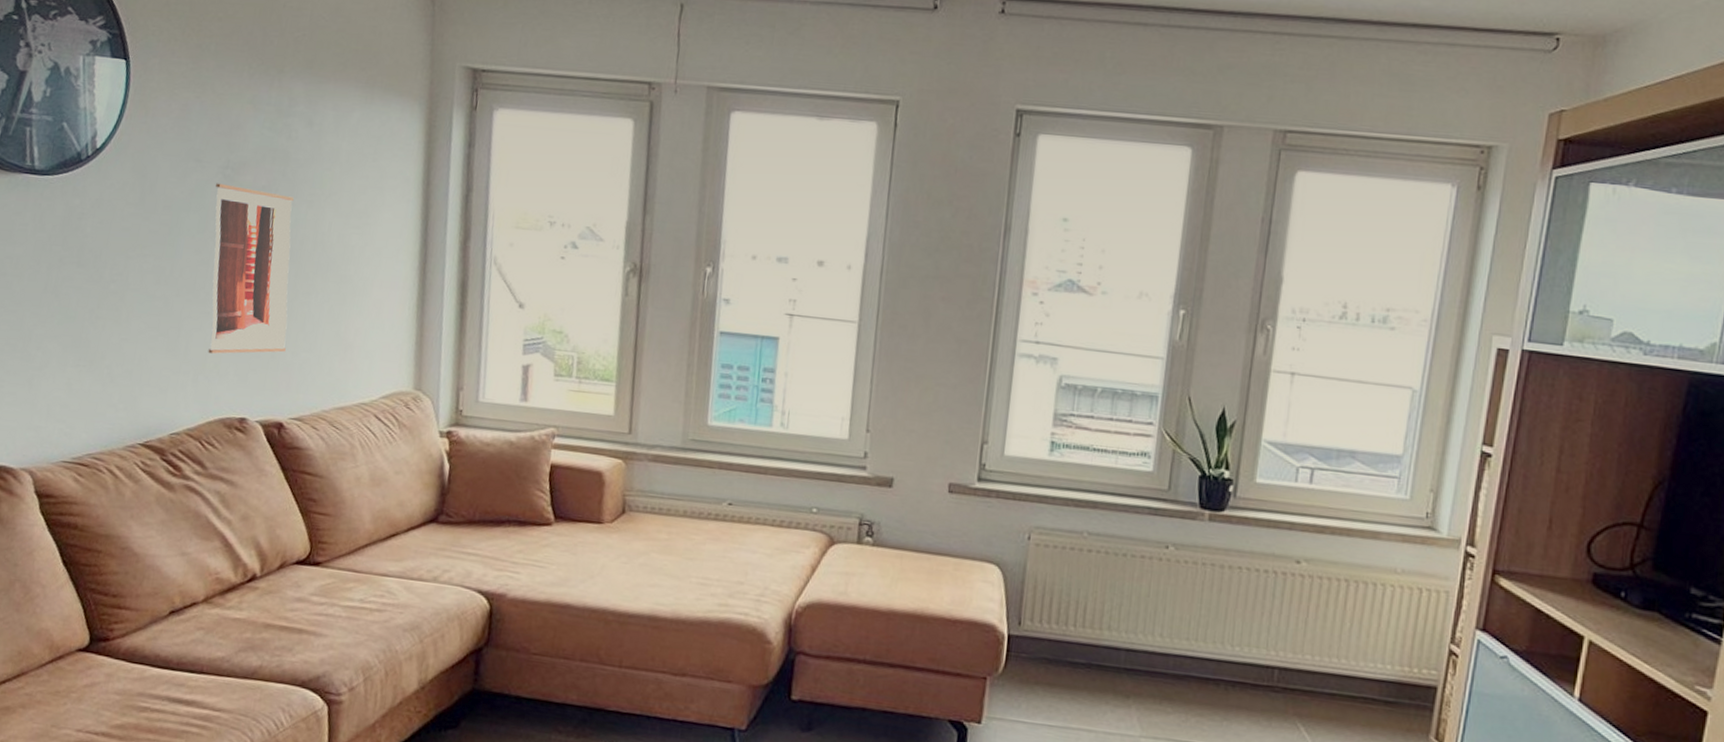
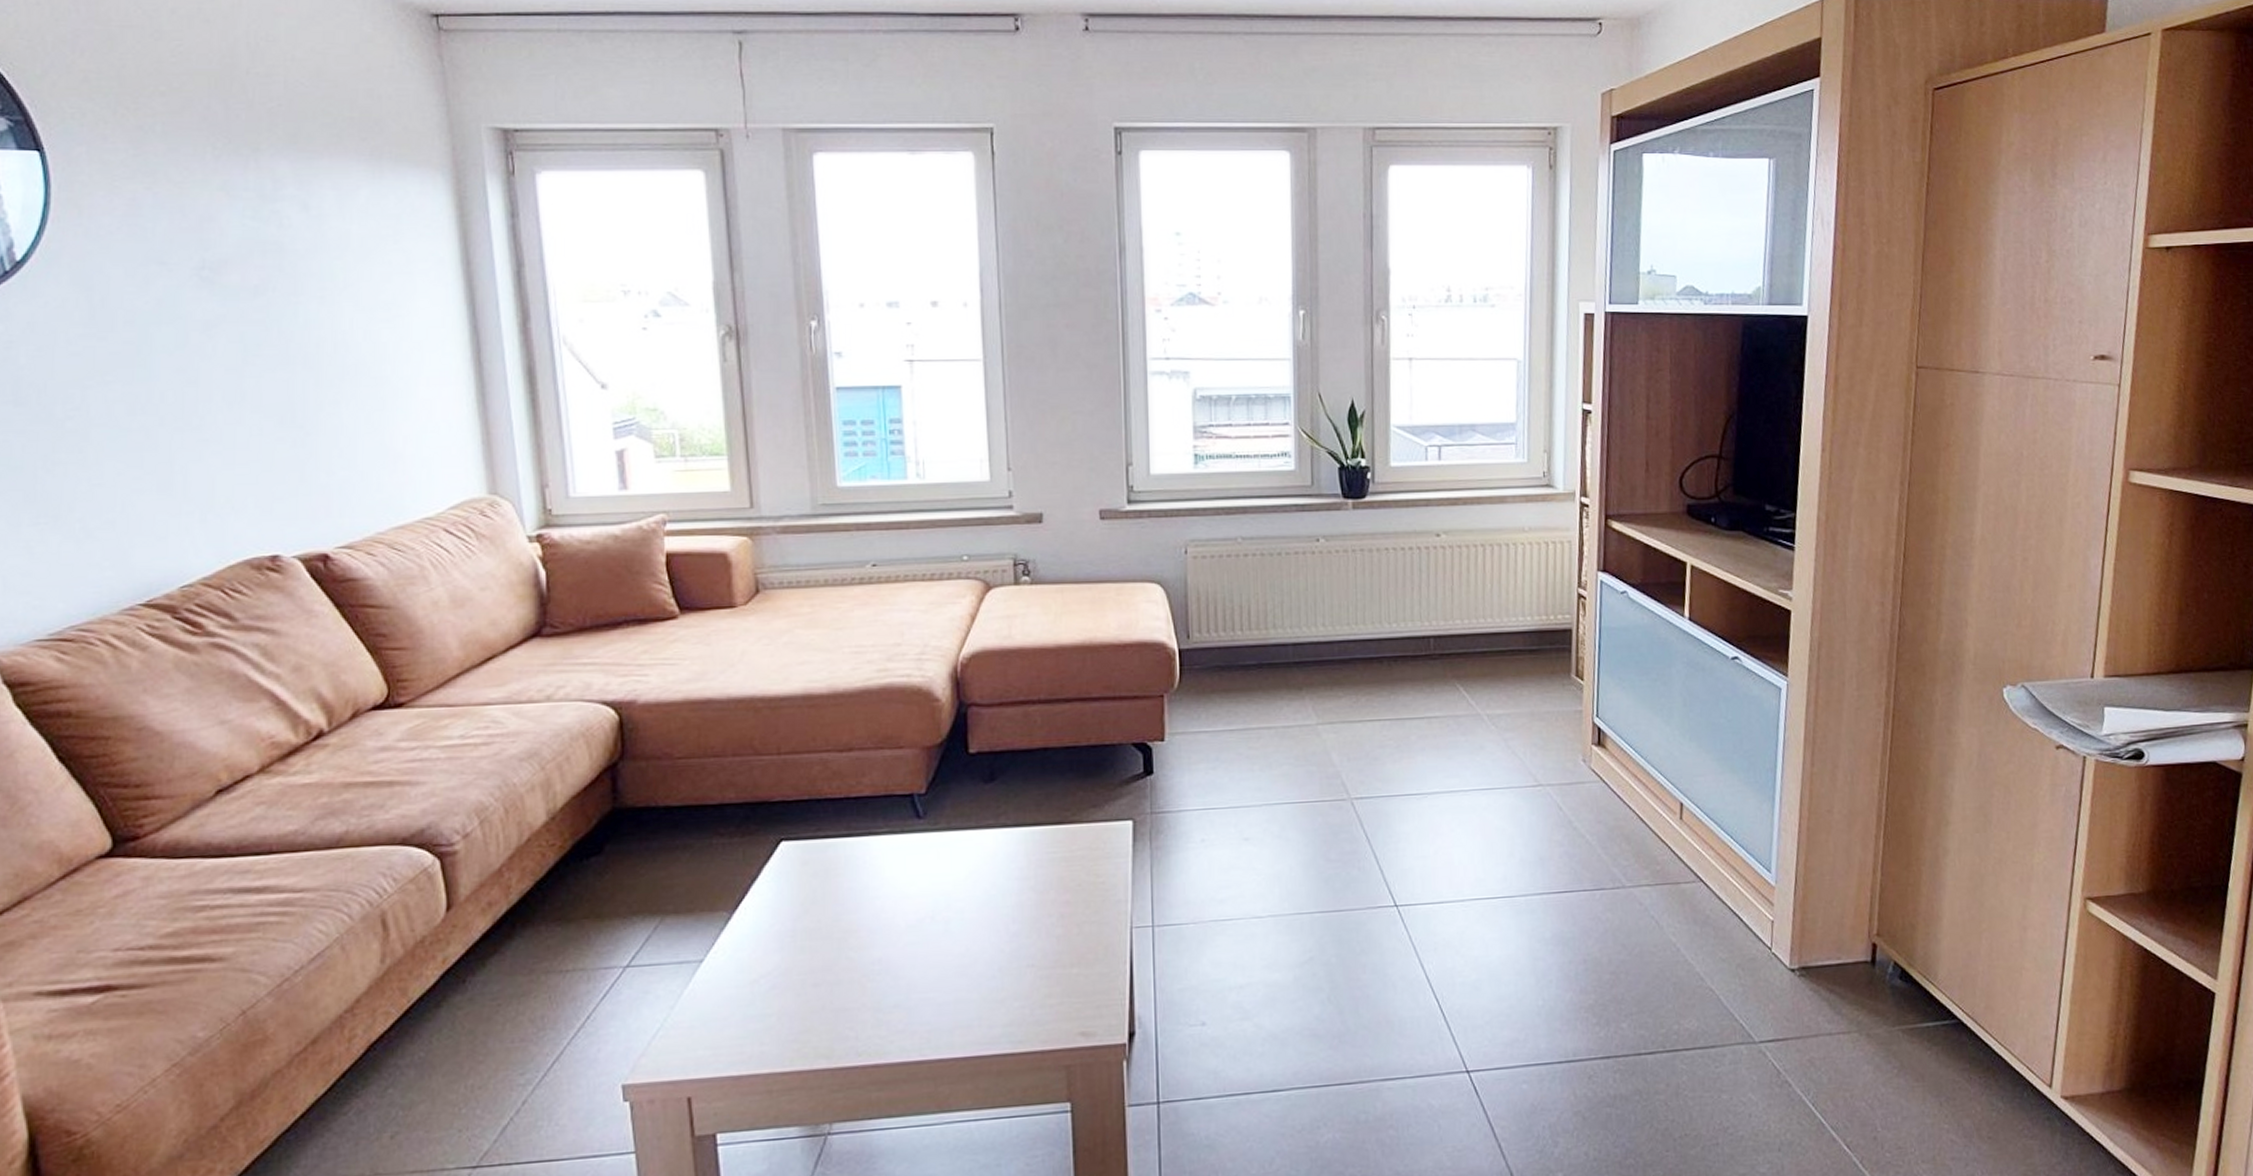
wall art: present [208,183,294,354] -> none [191,287,318,486]

